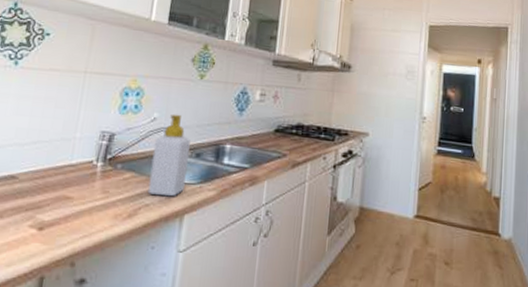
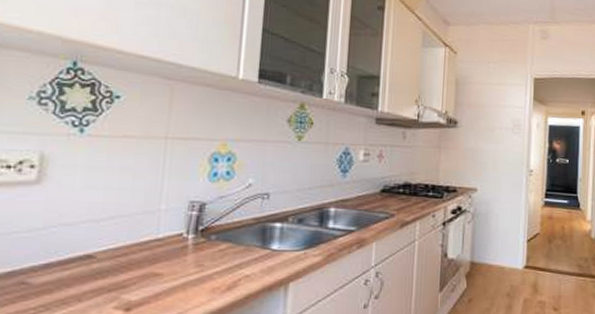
soap bottle: present [148,114,190,197] -> none [247,179,291,266]

